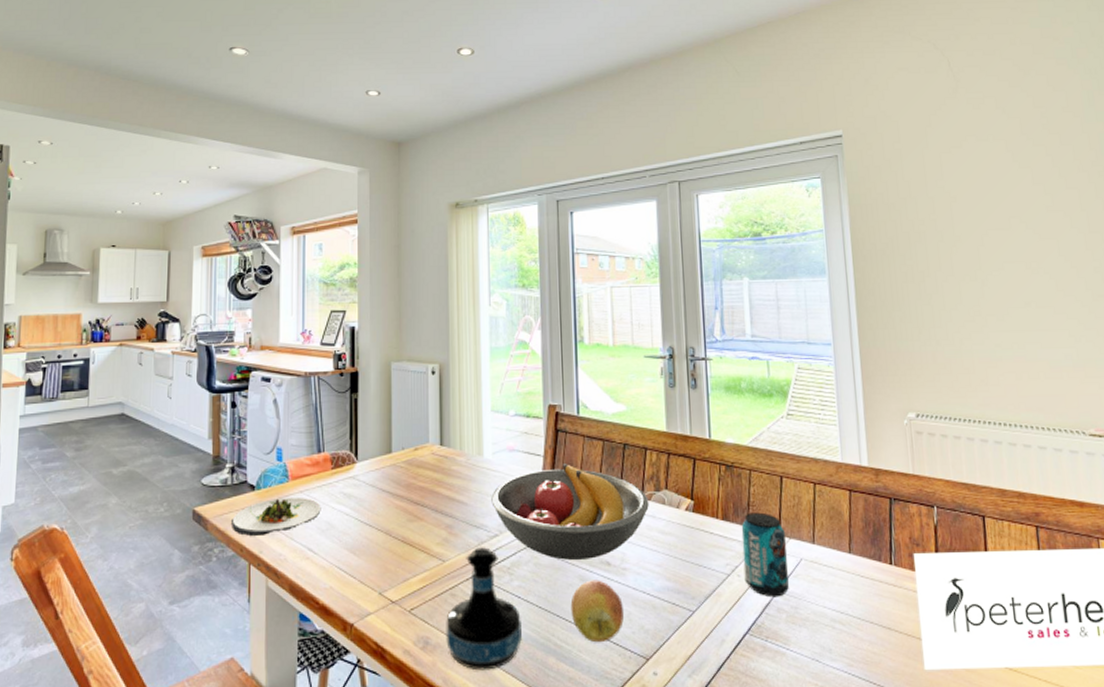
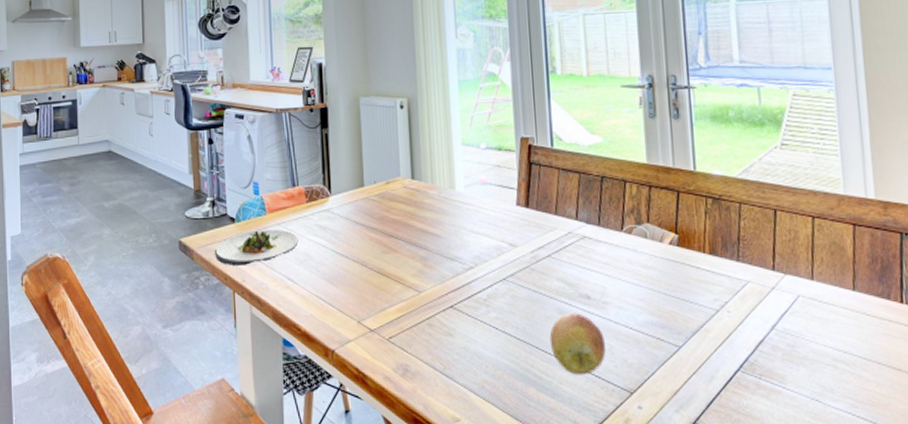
tequila bottle: present [446,547,522,671] -> none [424,279,501,398]
fruit bowl: present [491,462,649,560] -> none [465,195,630,293]
beverage can: present [741,512,789,598] -> none [730,247,785,335]

